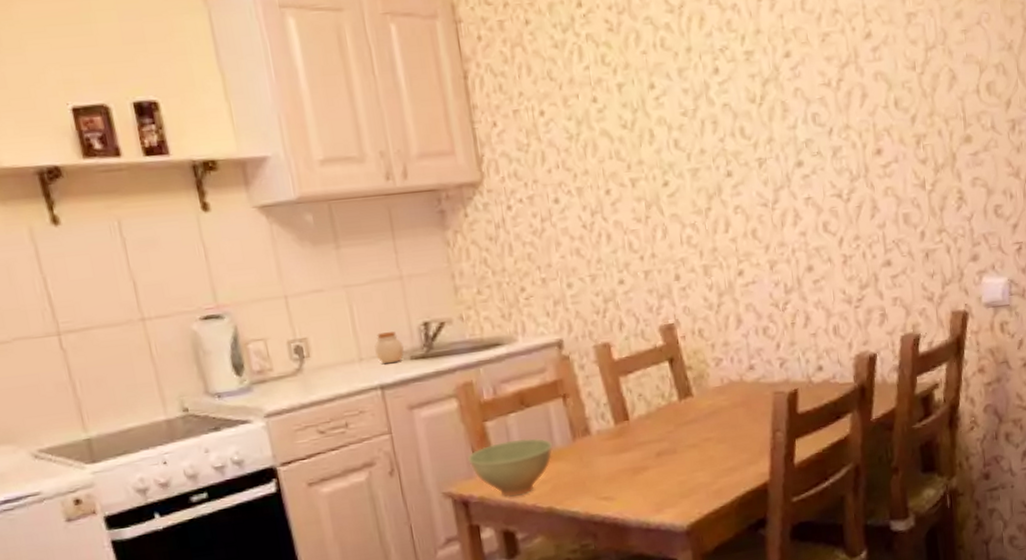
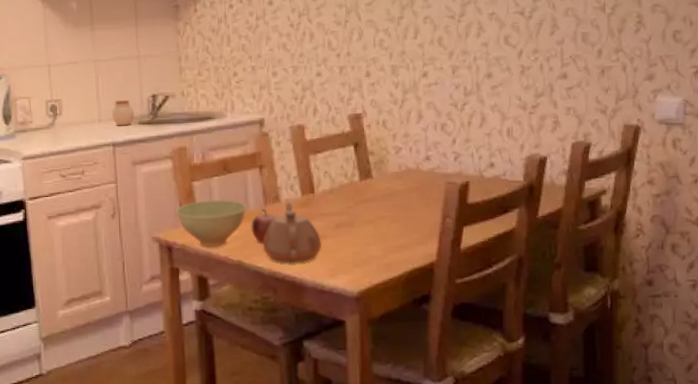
fruit: none [559,444,592,485] -> present [251,209,280,244]
teapot: none [575,434,644,504] -> present [262,203,322,264]

